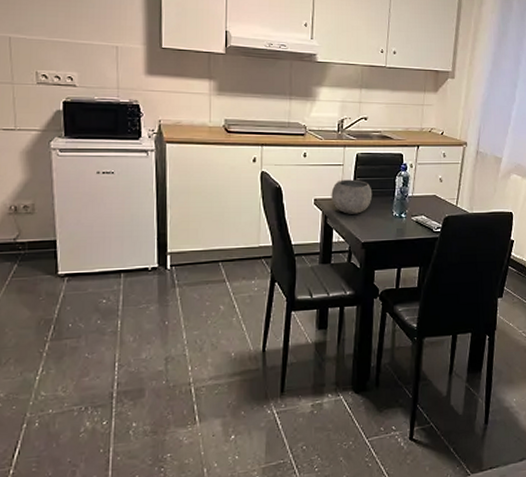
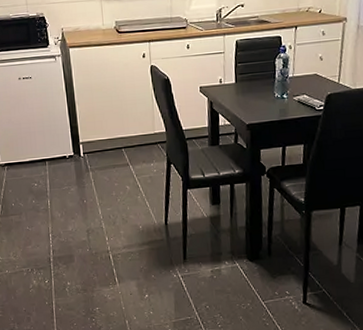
bowl: present [331,179,373,214] -> none [214,65,254,99]

